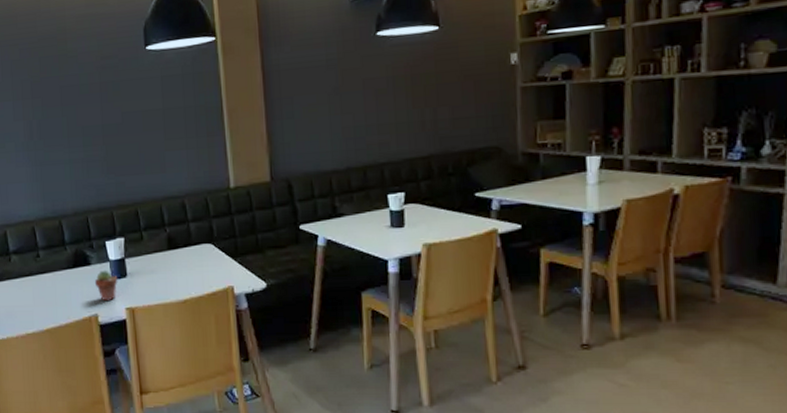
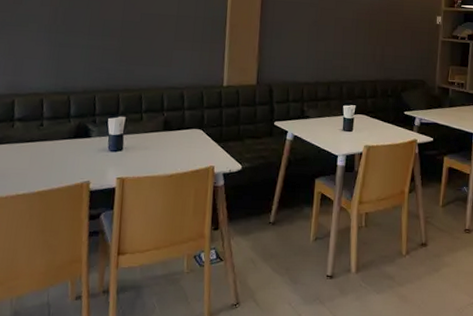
potted succulent: present [94,270,118,302] -> none [91,143,114,171]

